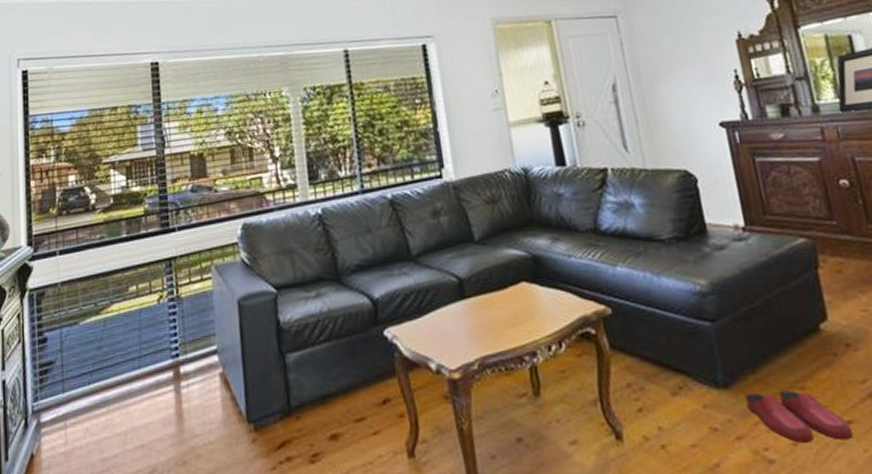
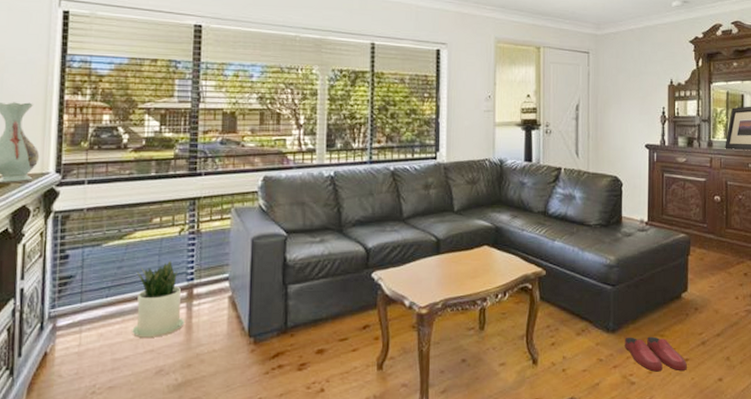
planter: none [117,334,174,431] -> present [132,260,185,338]

